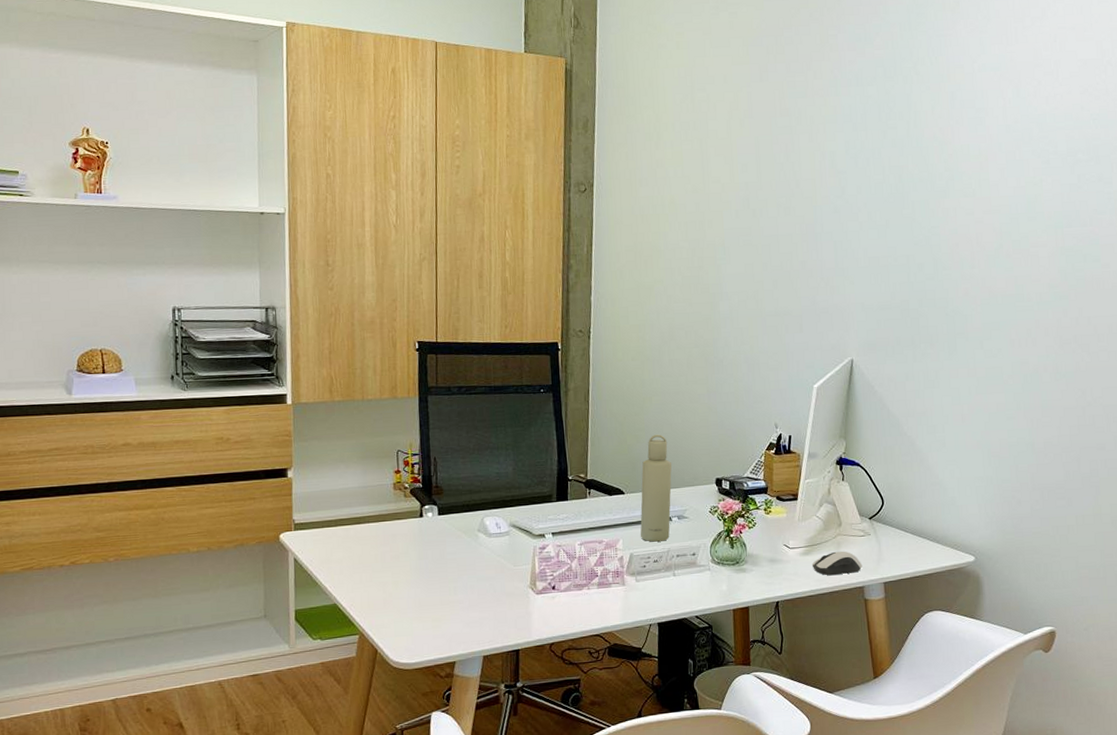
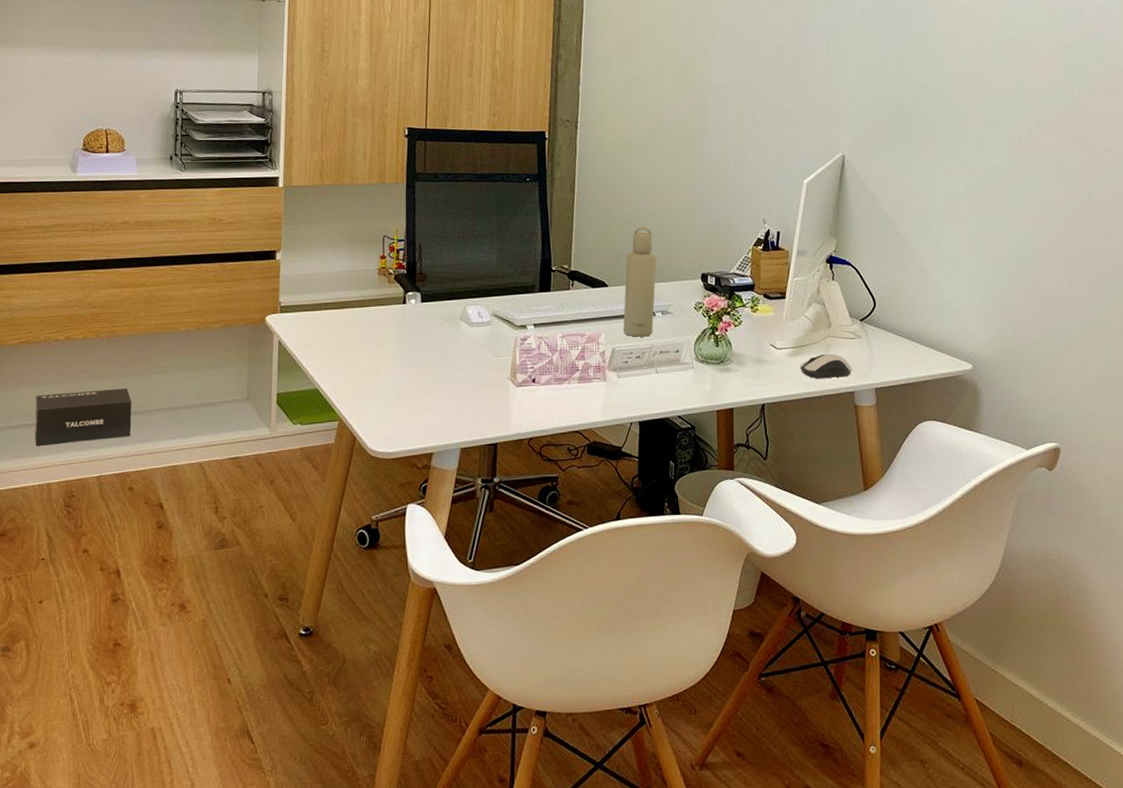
box: none [43,610,146,672] -> present [34,388,132,446]

